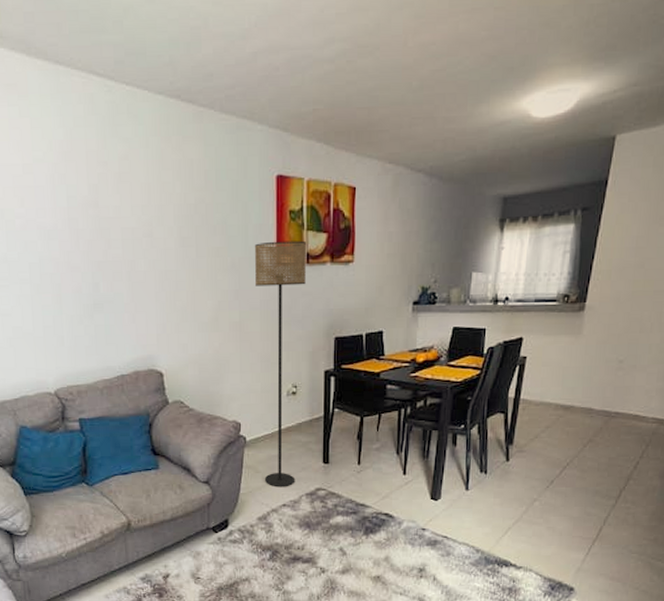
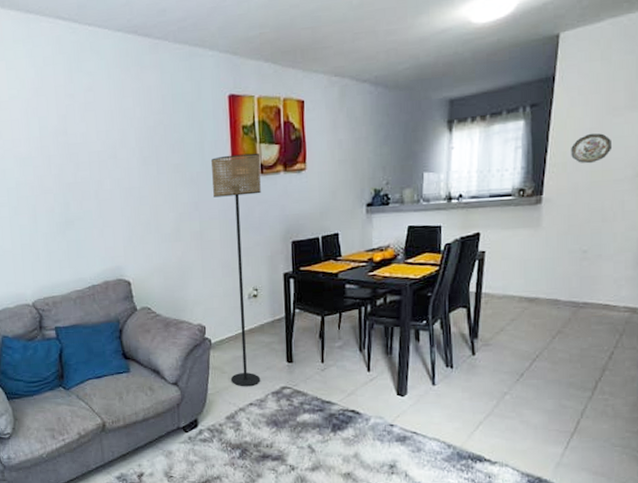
decorative plate: none [616,242,656,273] -> present [571,133,613,164]

